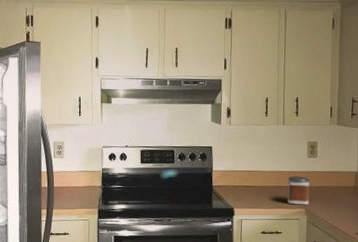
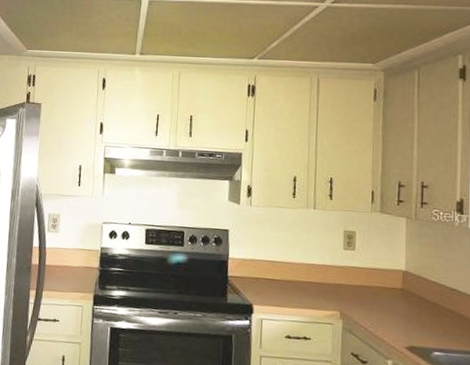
jar: present [287,176,310,205] -> none [317,270,346,308]

